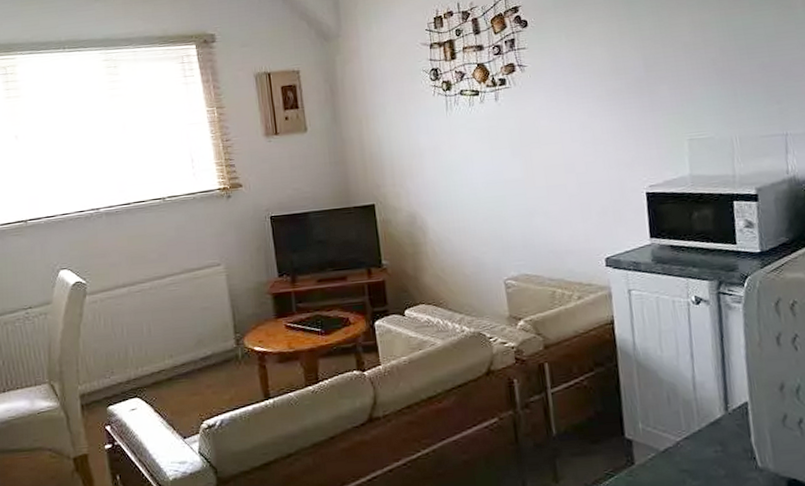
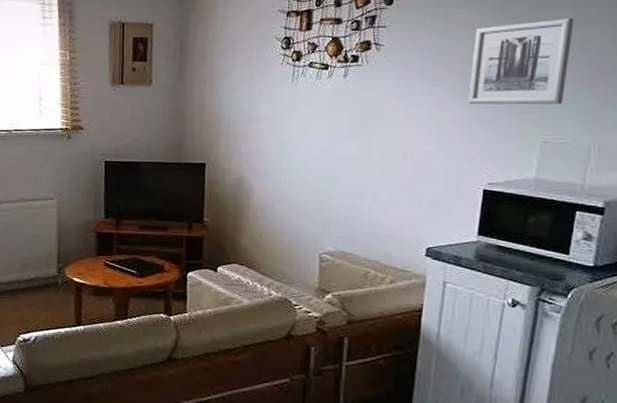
wall art: none [608,22,699,112] -> present [468,19,574,105]

